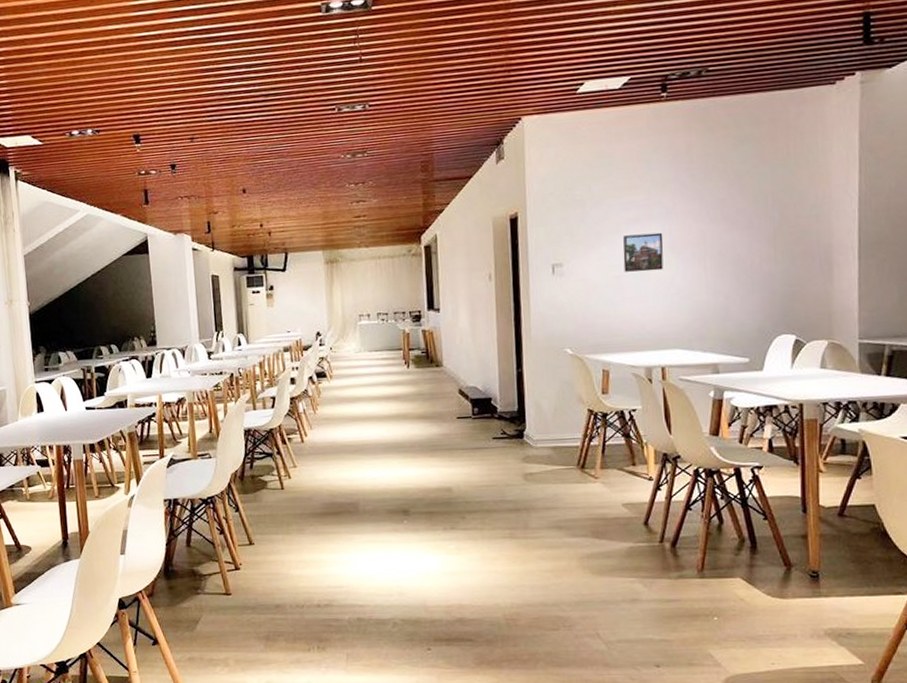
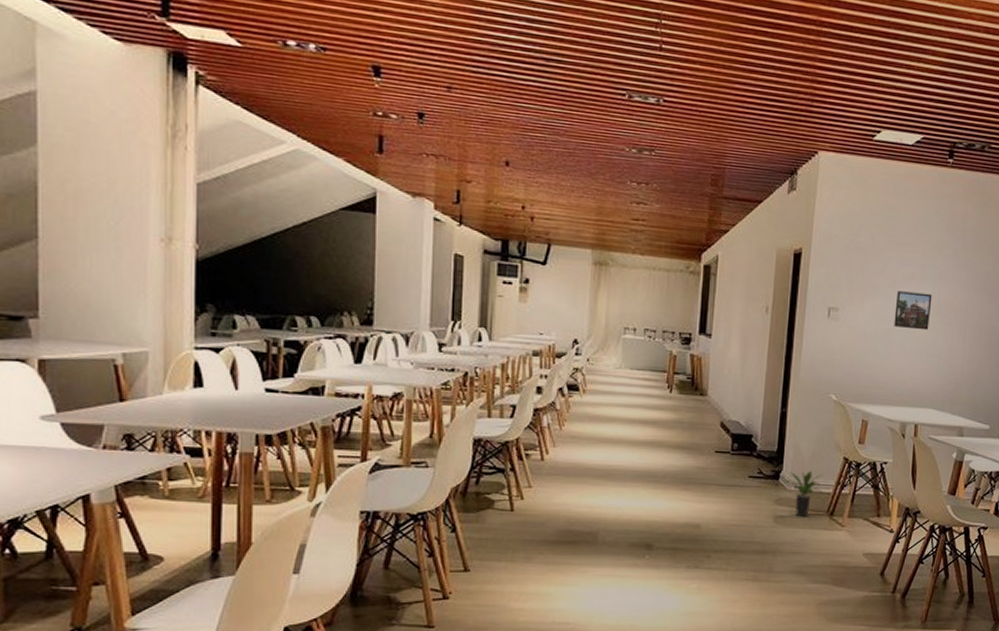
potted plant: none [527,427,570,473] -> present [782,471,823,517]

